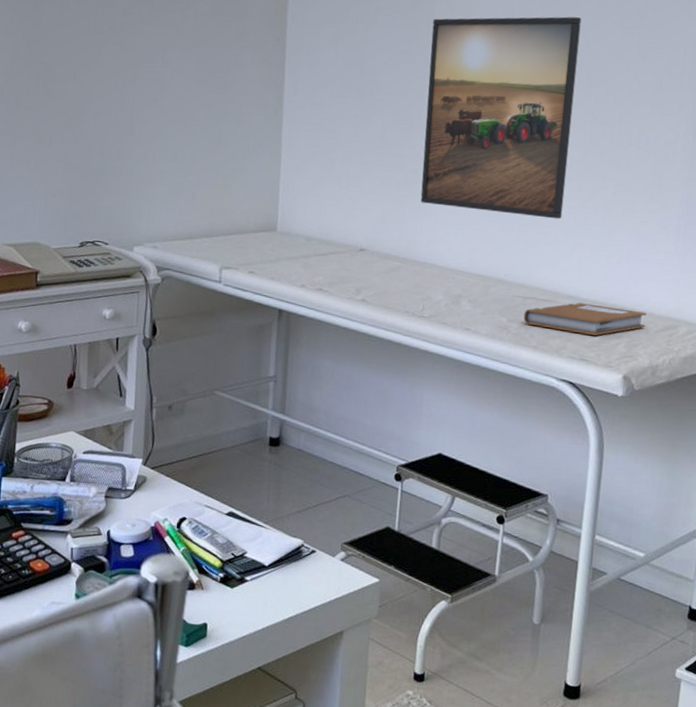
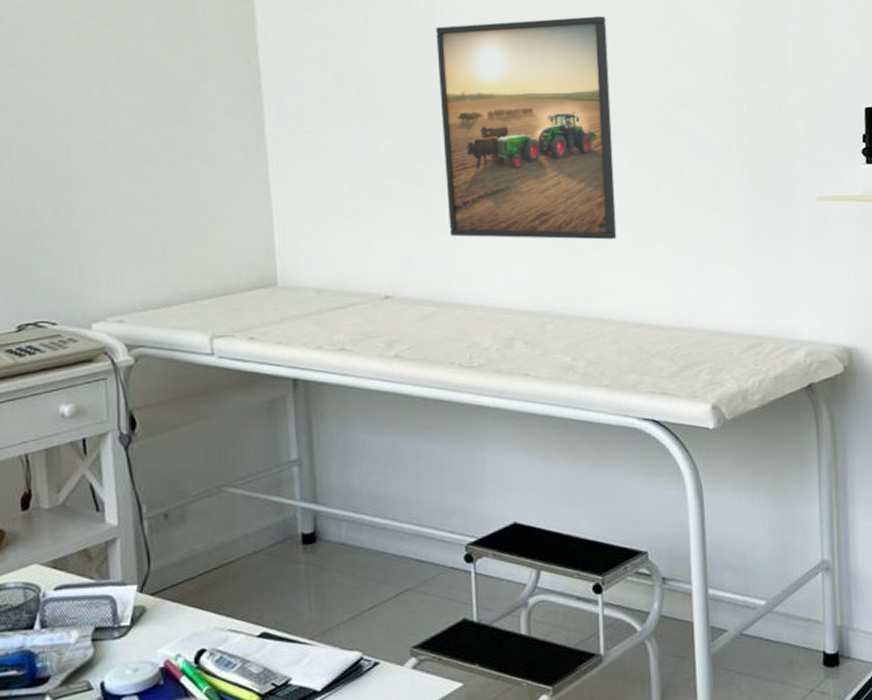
notebook: present [523,302,647,336] -> none [589,330,727,365]

